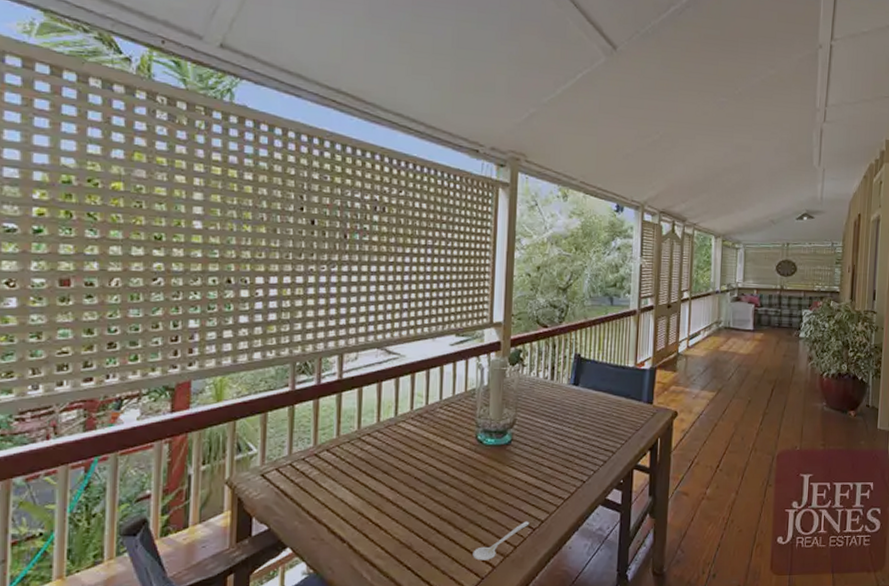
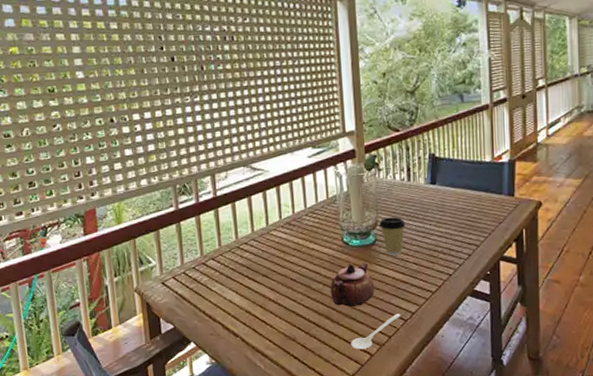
teapot: none [457,462,505,513] -> present [330,262,375,308]
coffee cup: none [517,416,544,457] -> present [379,216,406,255]

